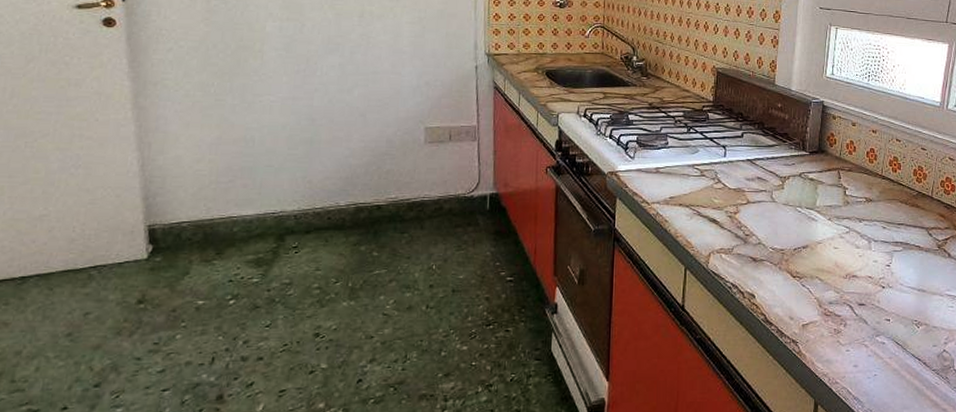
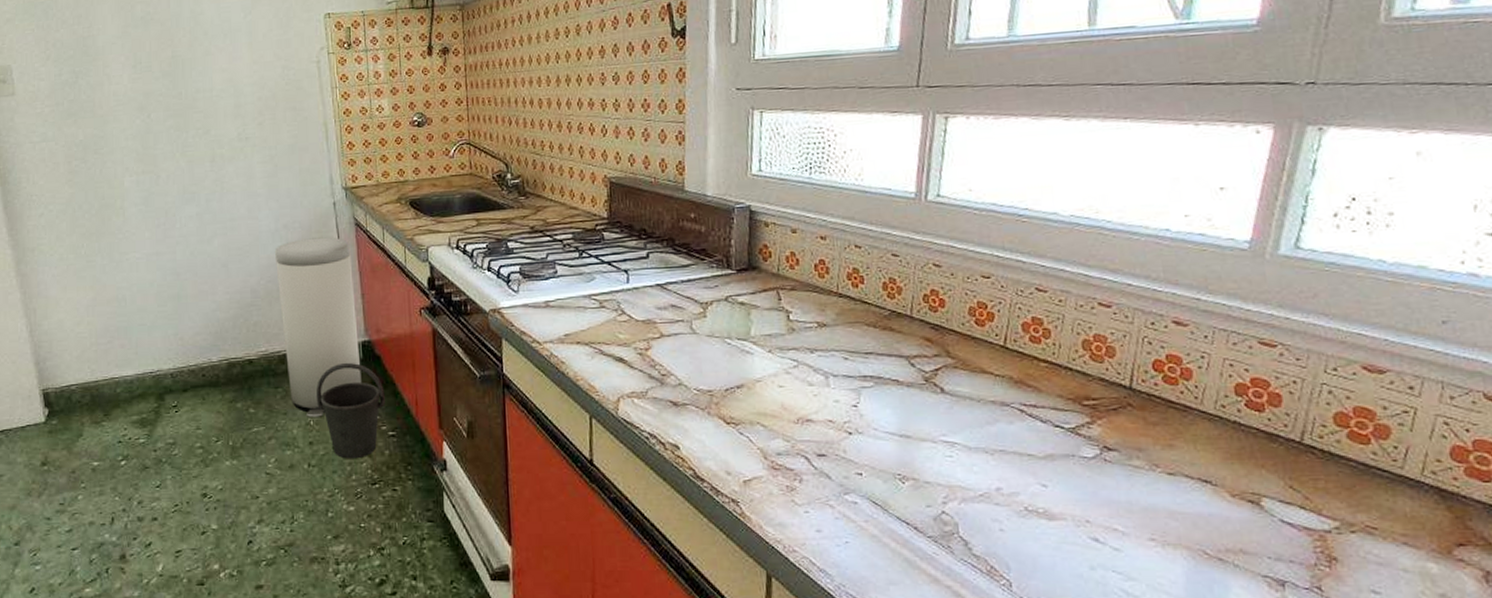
pedal bin: none [413,96,488,263] -> present [274,237,362,419]
bucket: none [440,212,507,302] -> present [315,362,385,459]

